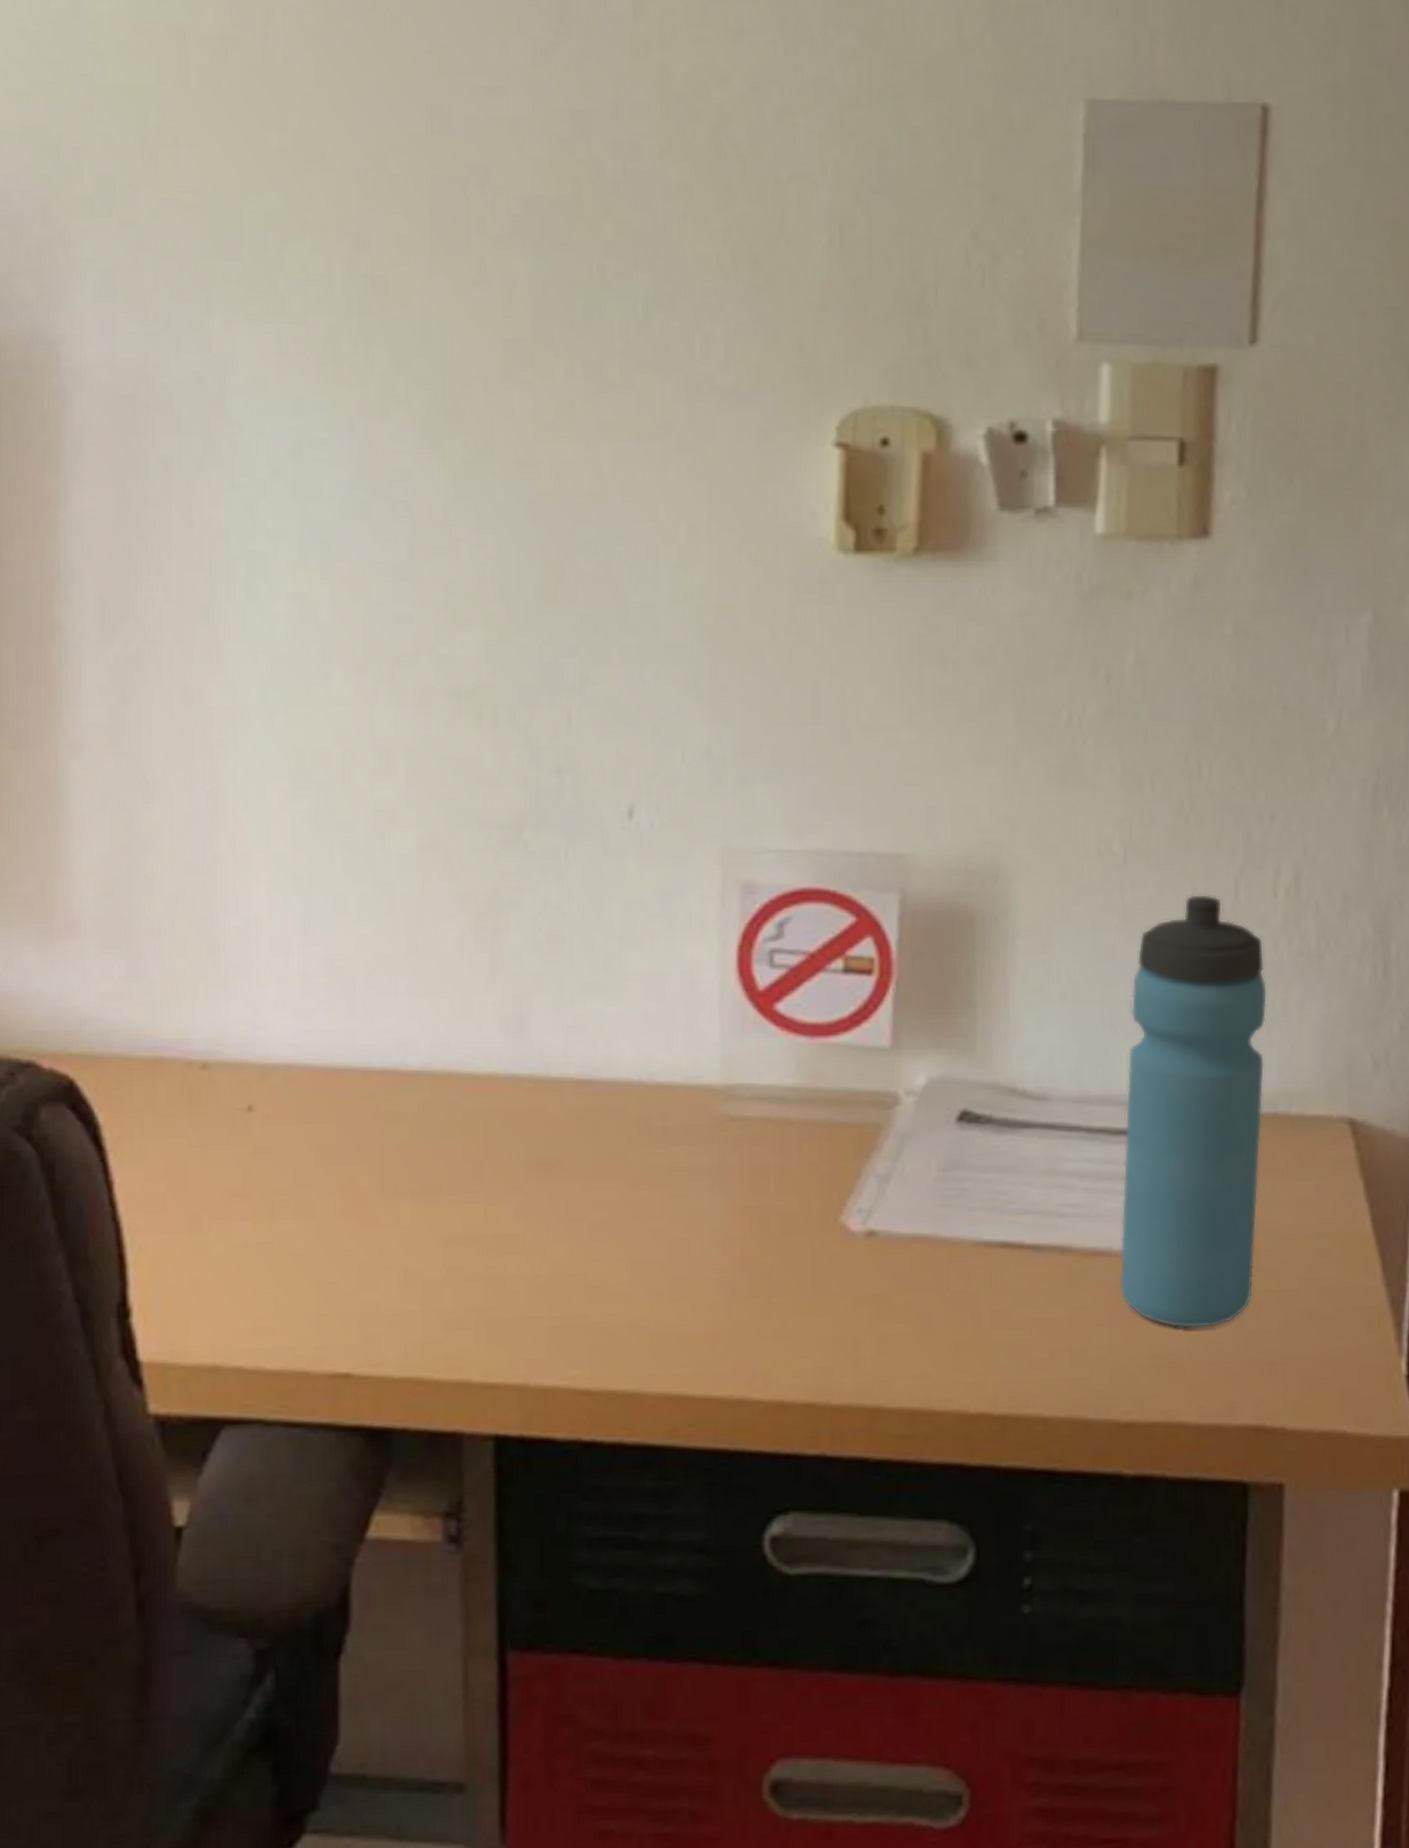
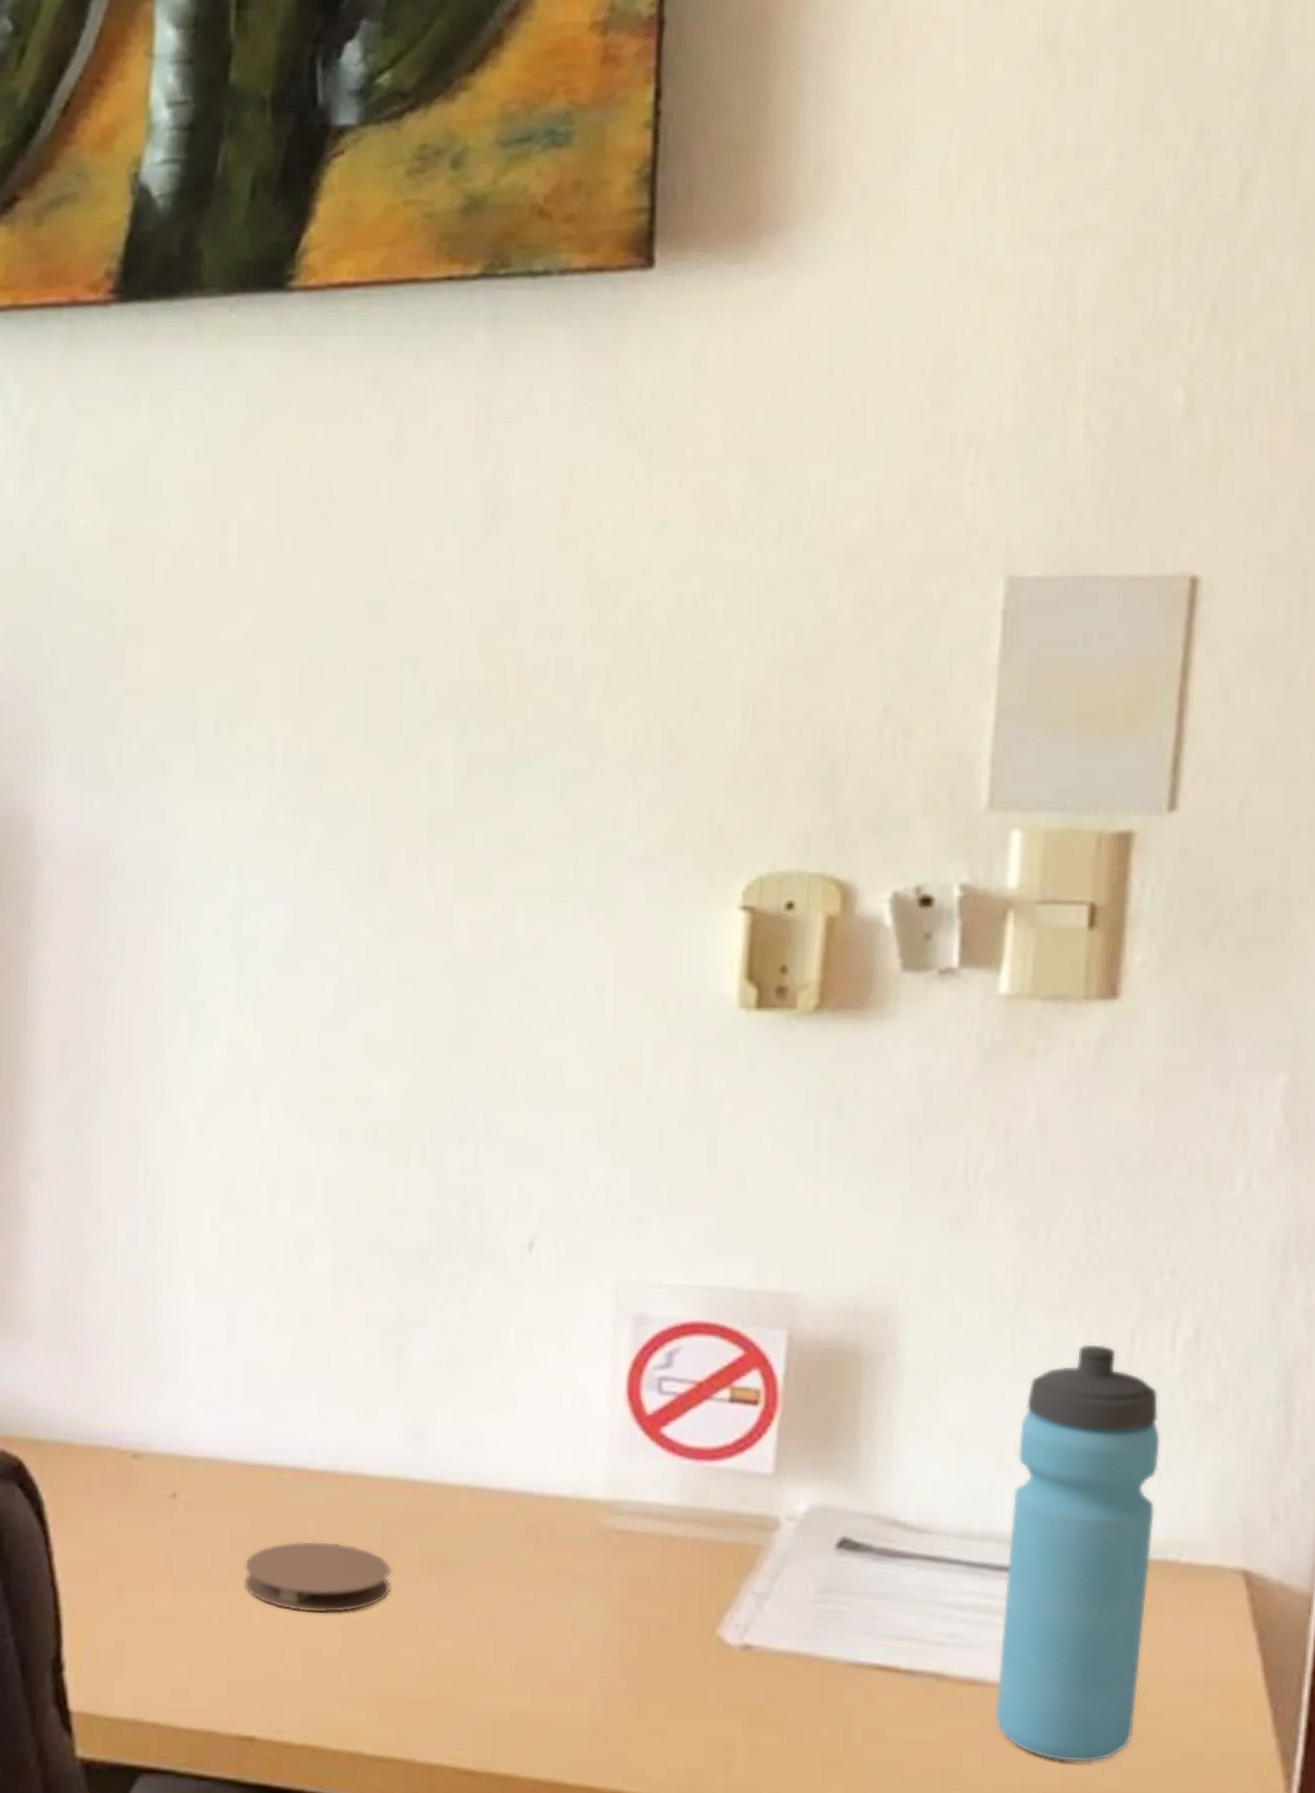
coaster: none [331,1149,495,1230] -> present [243,1540,392,1614]

